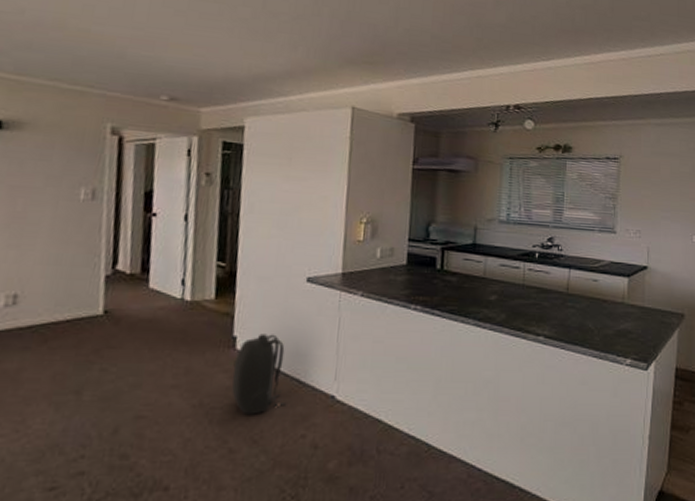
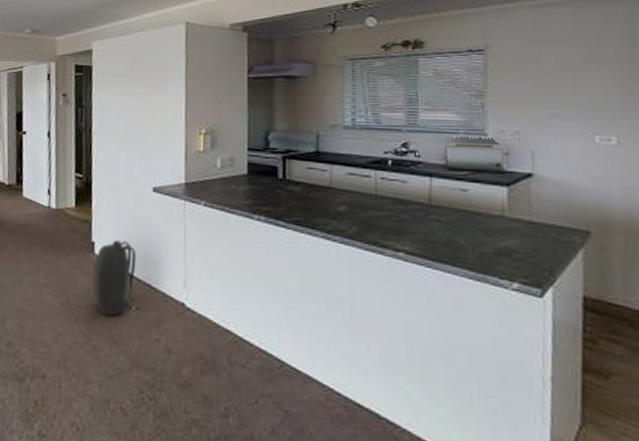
toaster: none [582,238,631,267] -> present [445,143,509,174]

